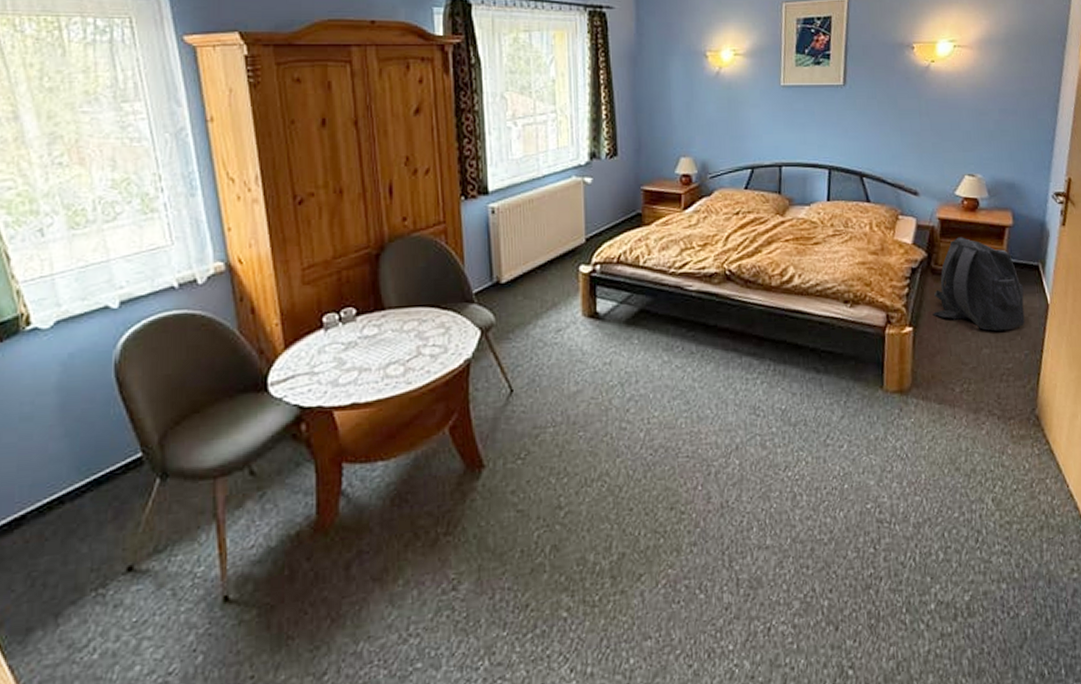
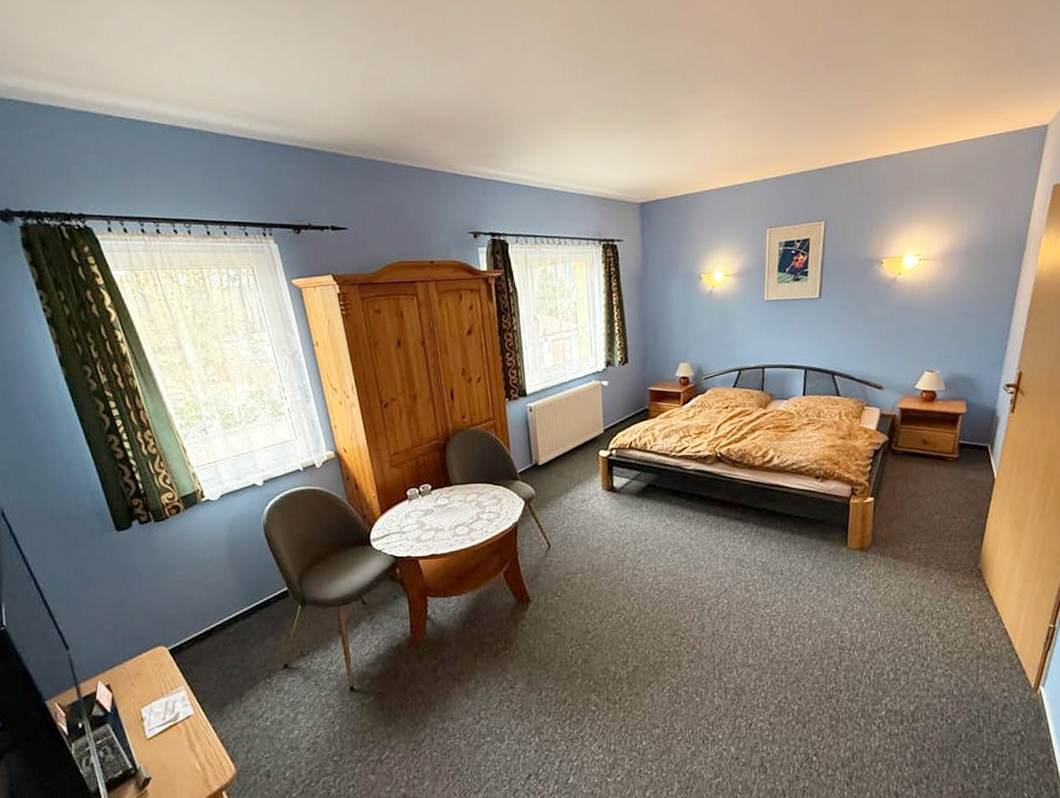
backpack: present [932,237,1025,332] -> none [891,423,973,501]

